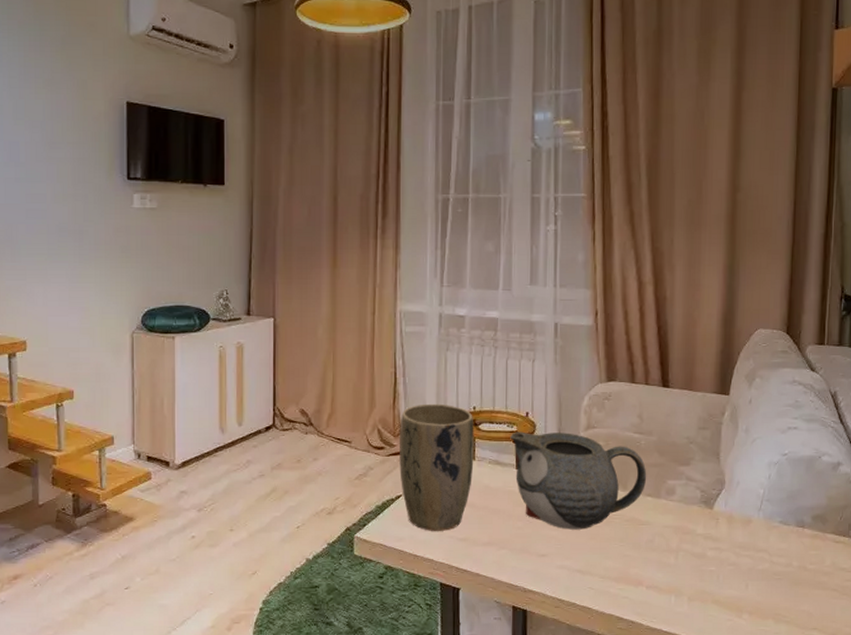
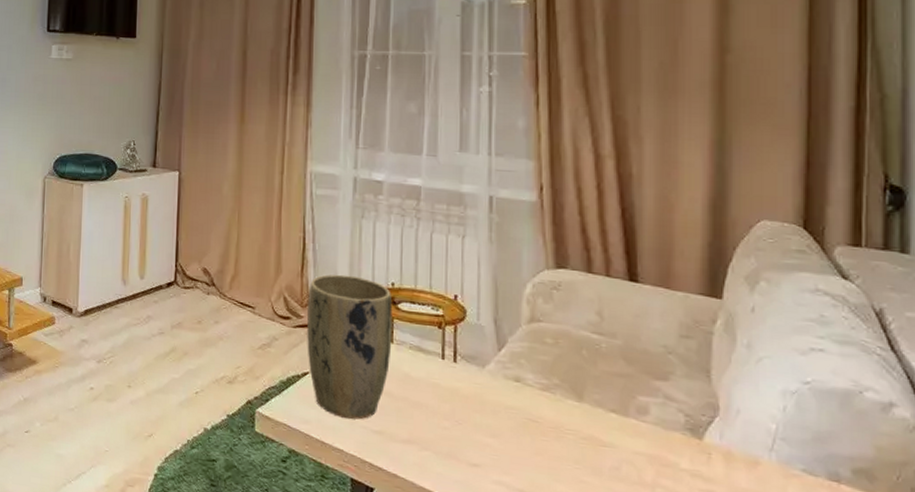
teapot: present [510,431,647,530] -> none [435,316,610,442]

